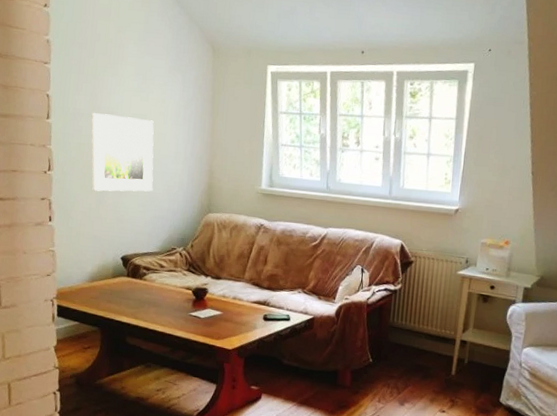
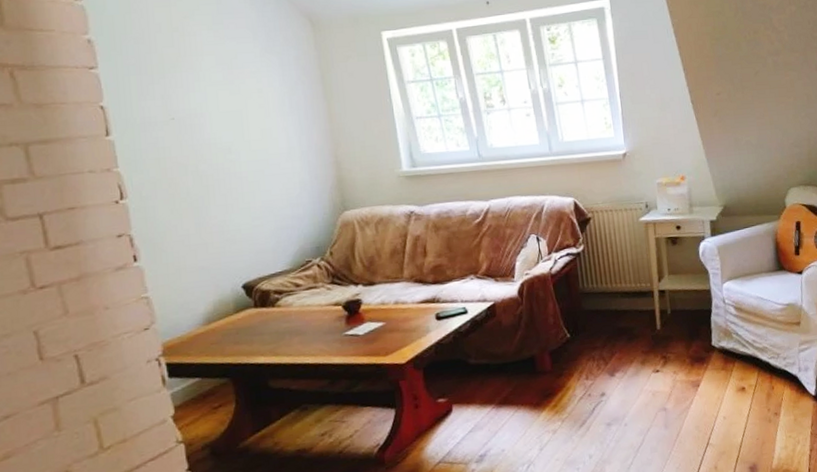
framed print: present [91,113,154,192] -> none [167,115,268,213]

